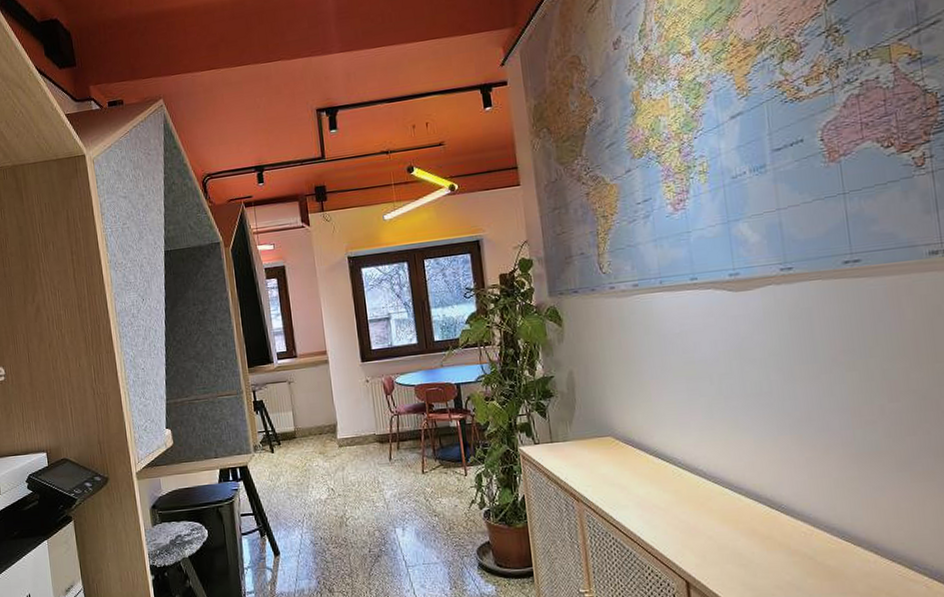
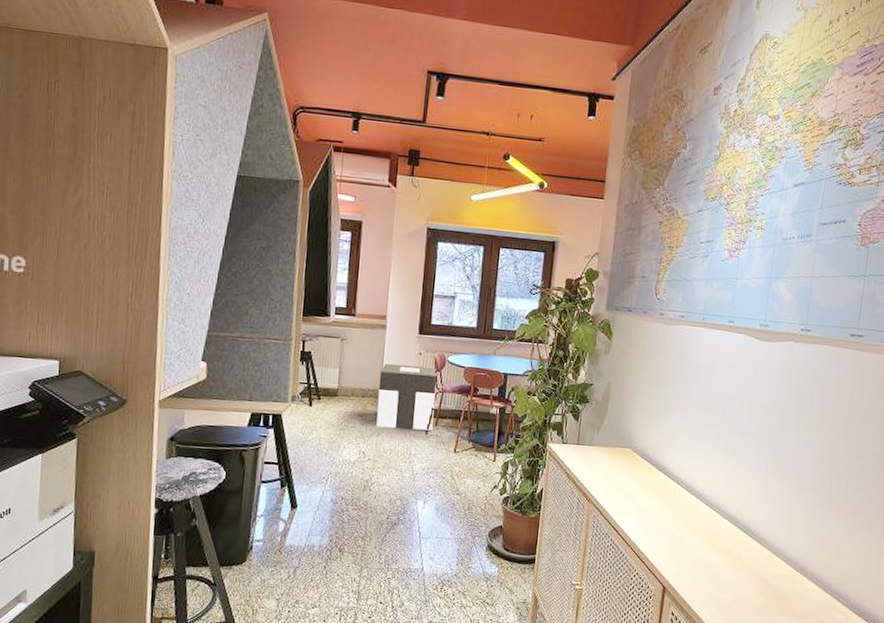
trash can: none [331,391,395,462] -> present [376,363,437,431]

